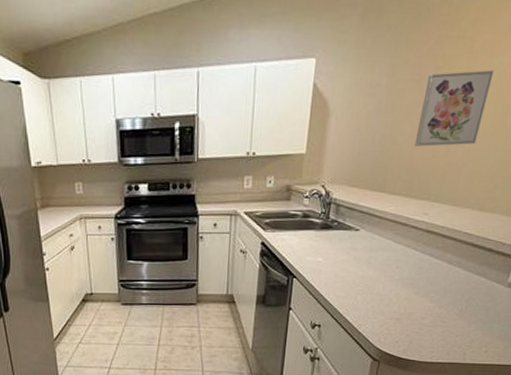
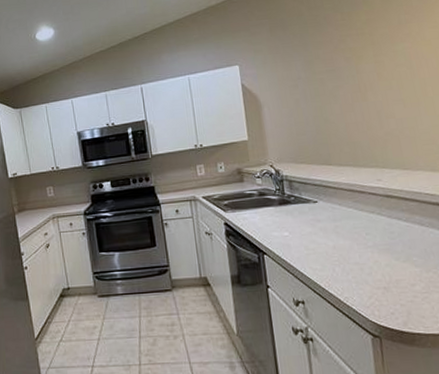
wall art: present [414,70,494,147] -> none [341,54,405,122]

